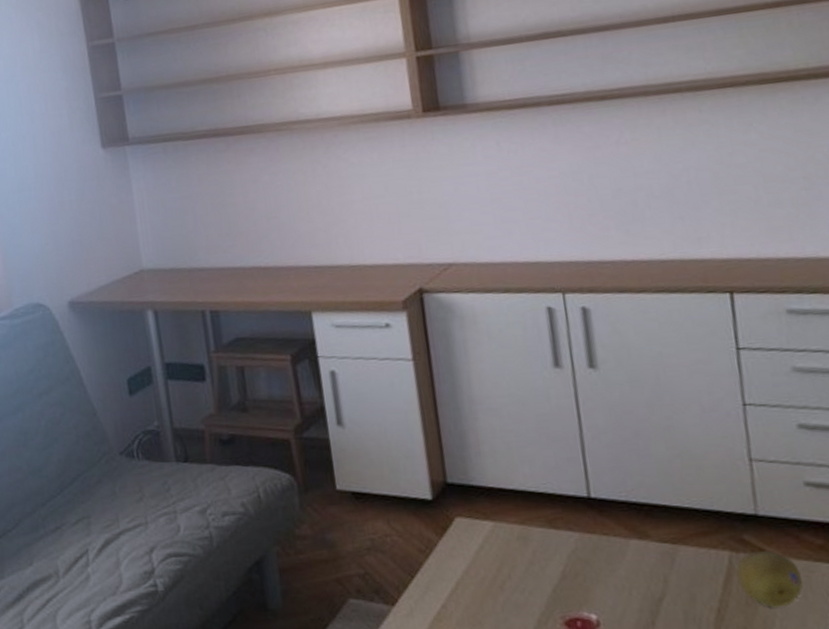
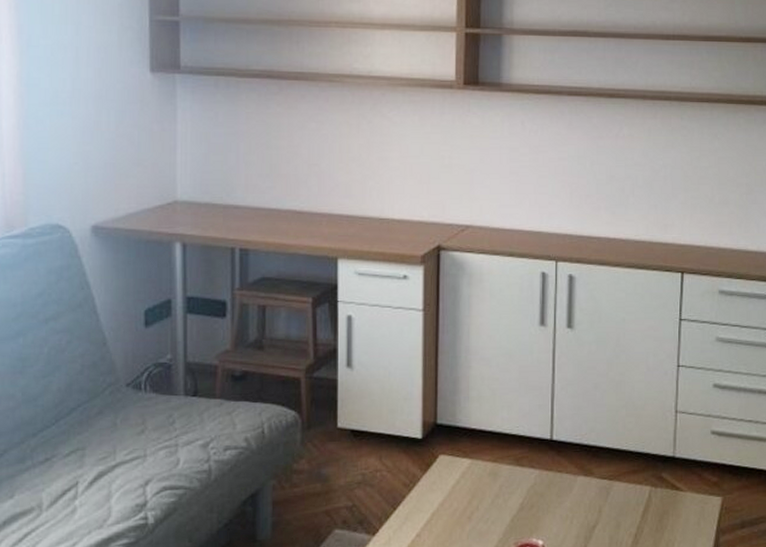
fruit: present [736,550,803,608] -> none [653,485,698,533]

